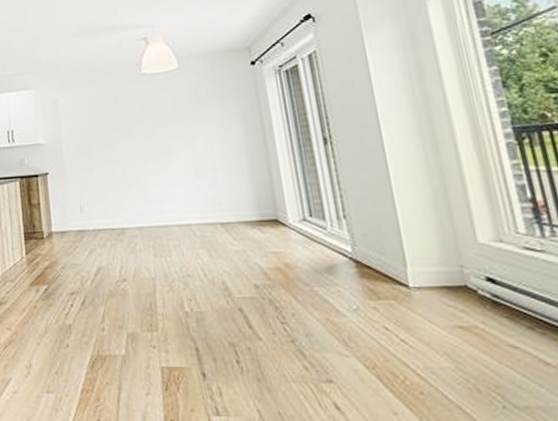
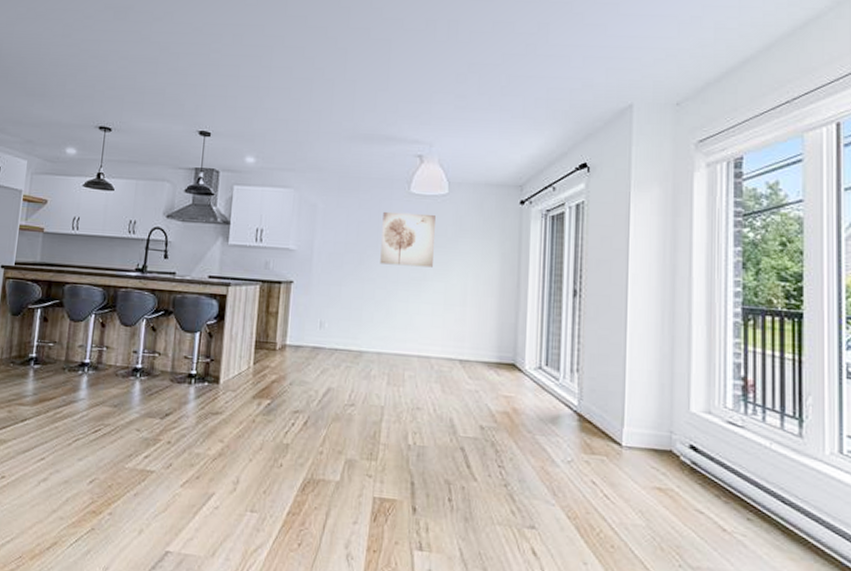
wall art: none [120,89,177,144] -> present [380,211,435,268]

